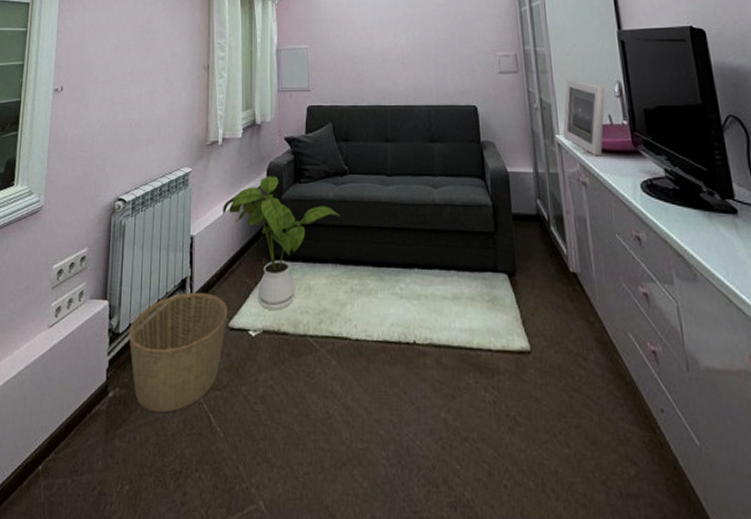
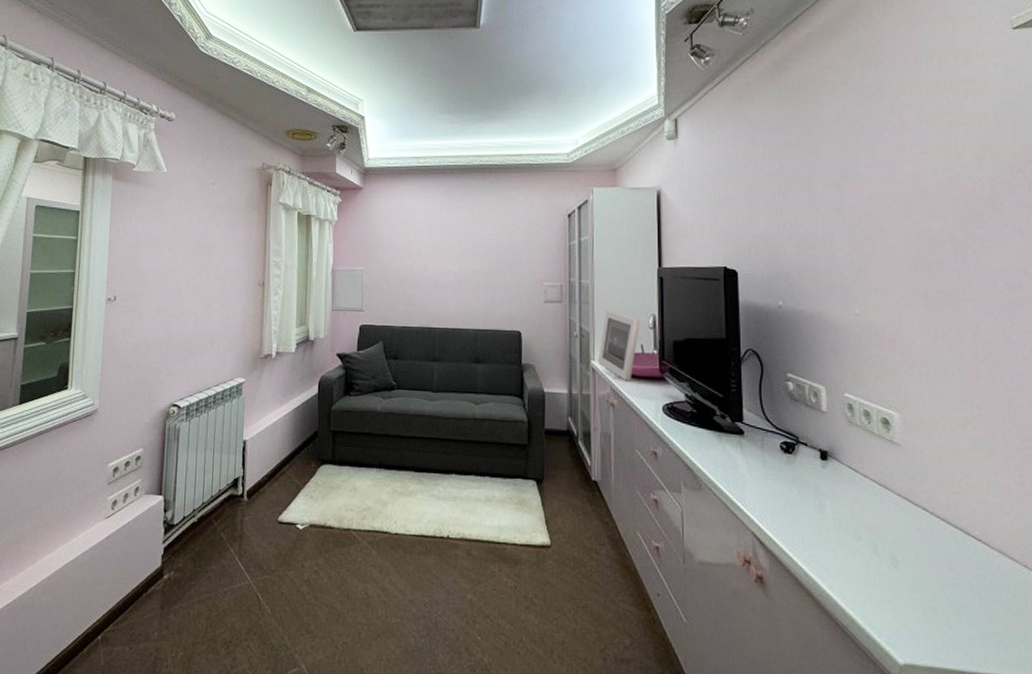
basket: present [129,292,228,413] -> none [183,490,278,593]
house plant: present [223,176,341,311] -> none [275,388,387,508]

